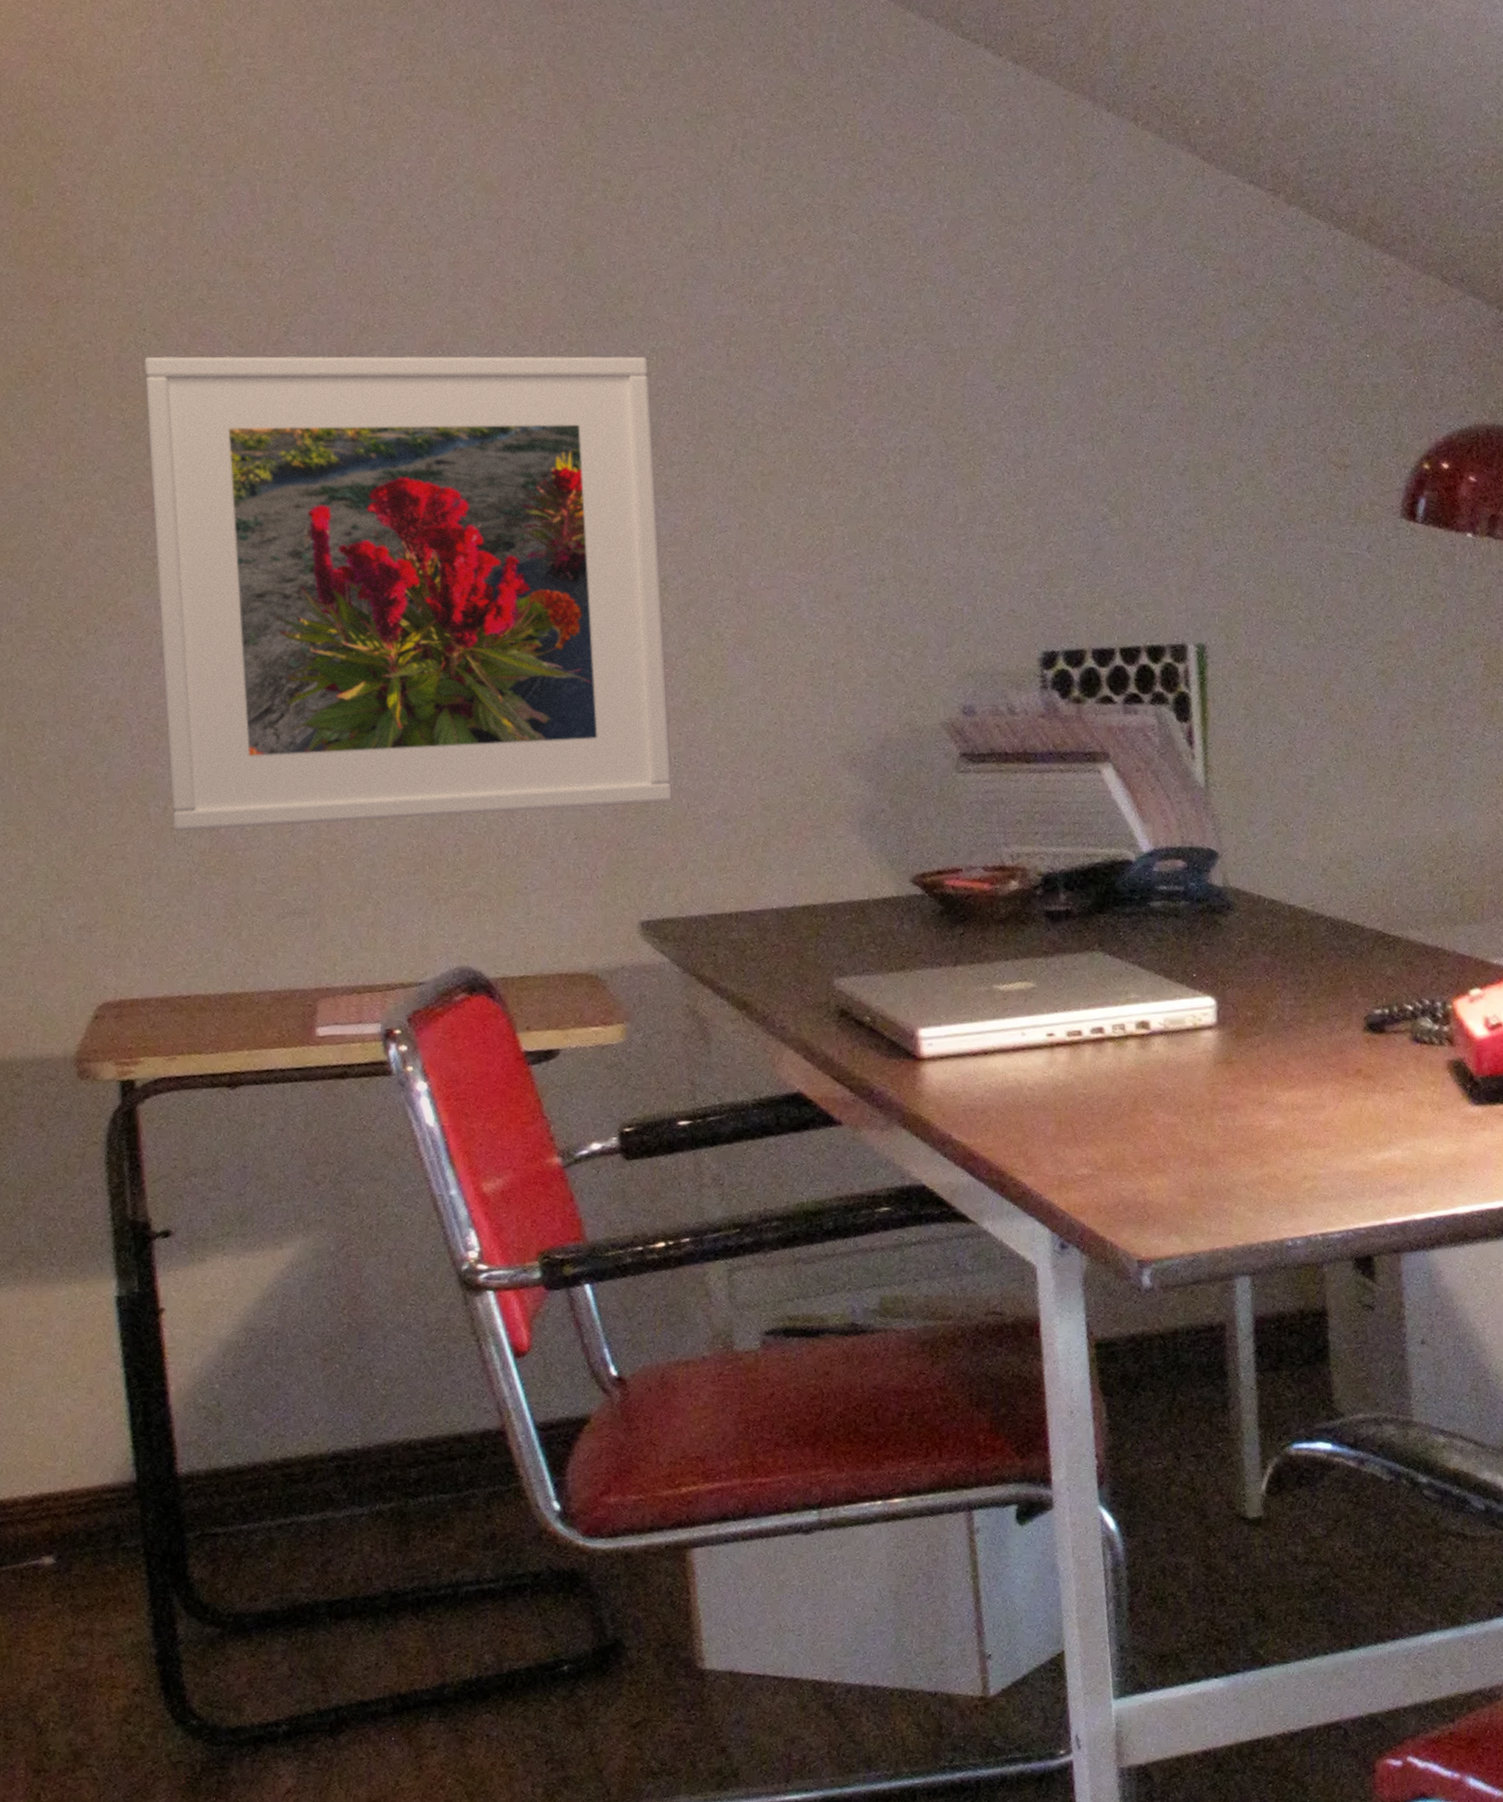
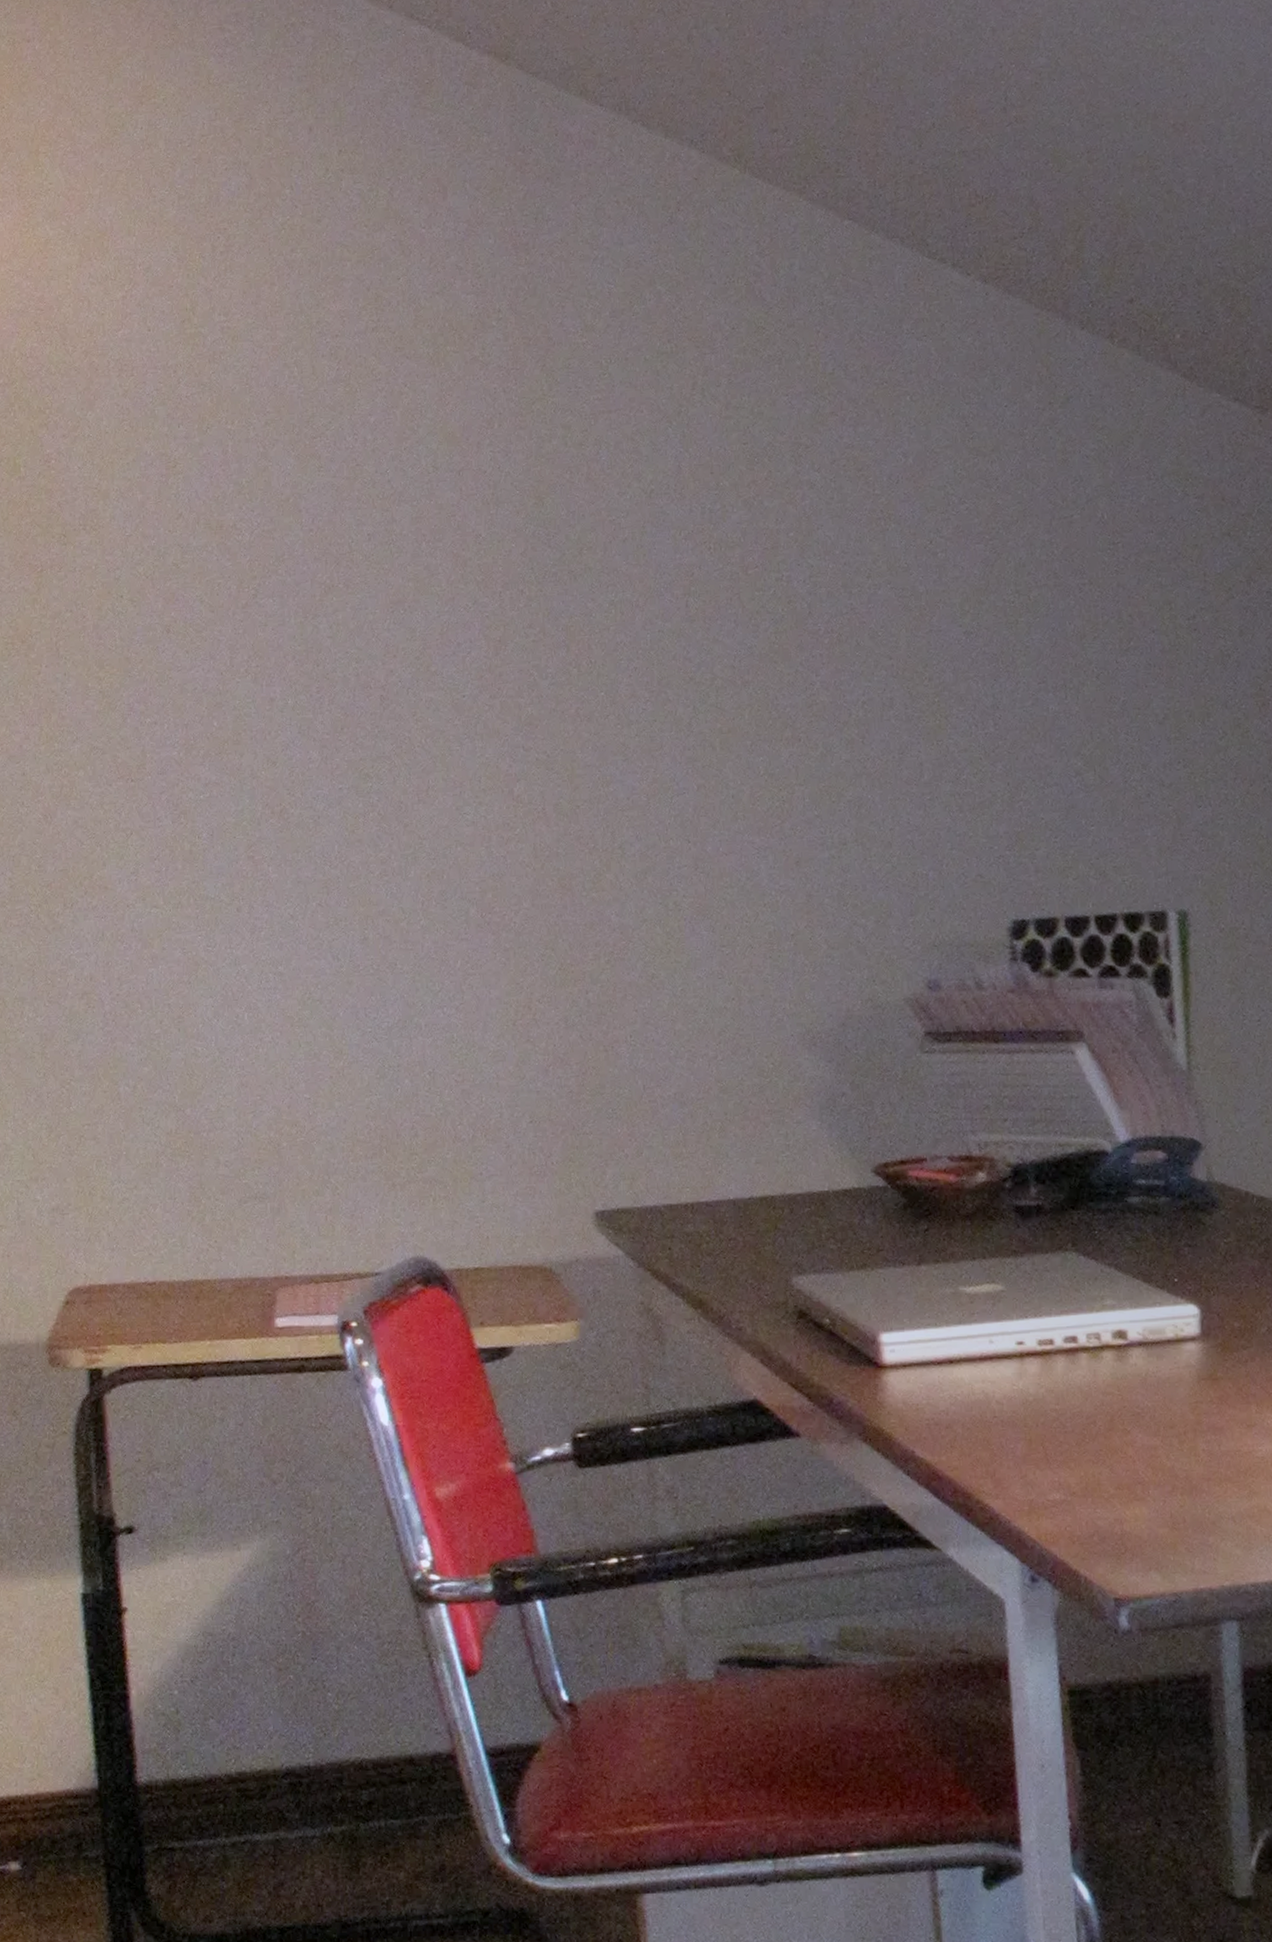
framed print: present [144,356,672,831] -> none [121,610,628,1111]

